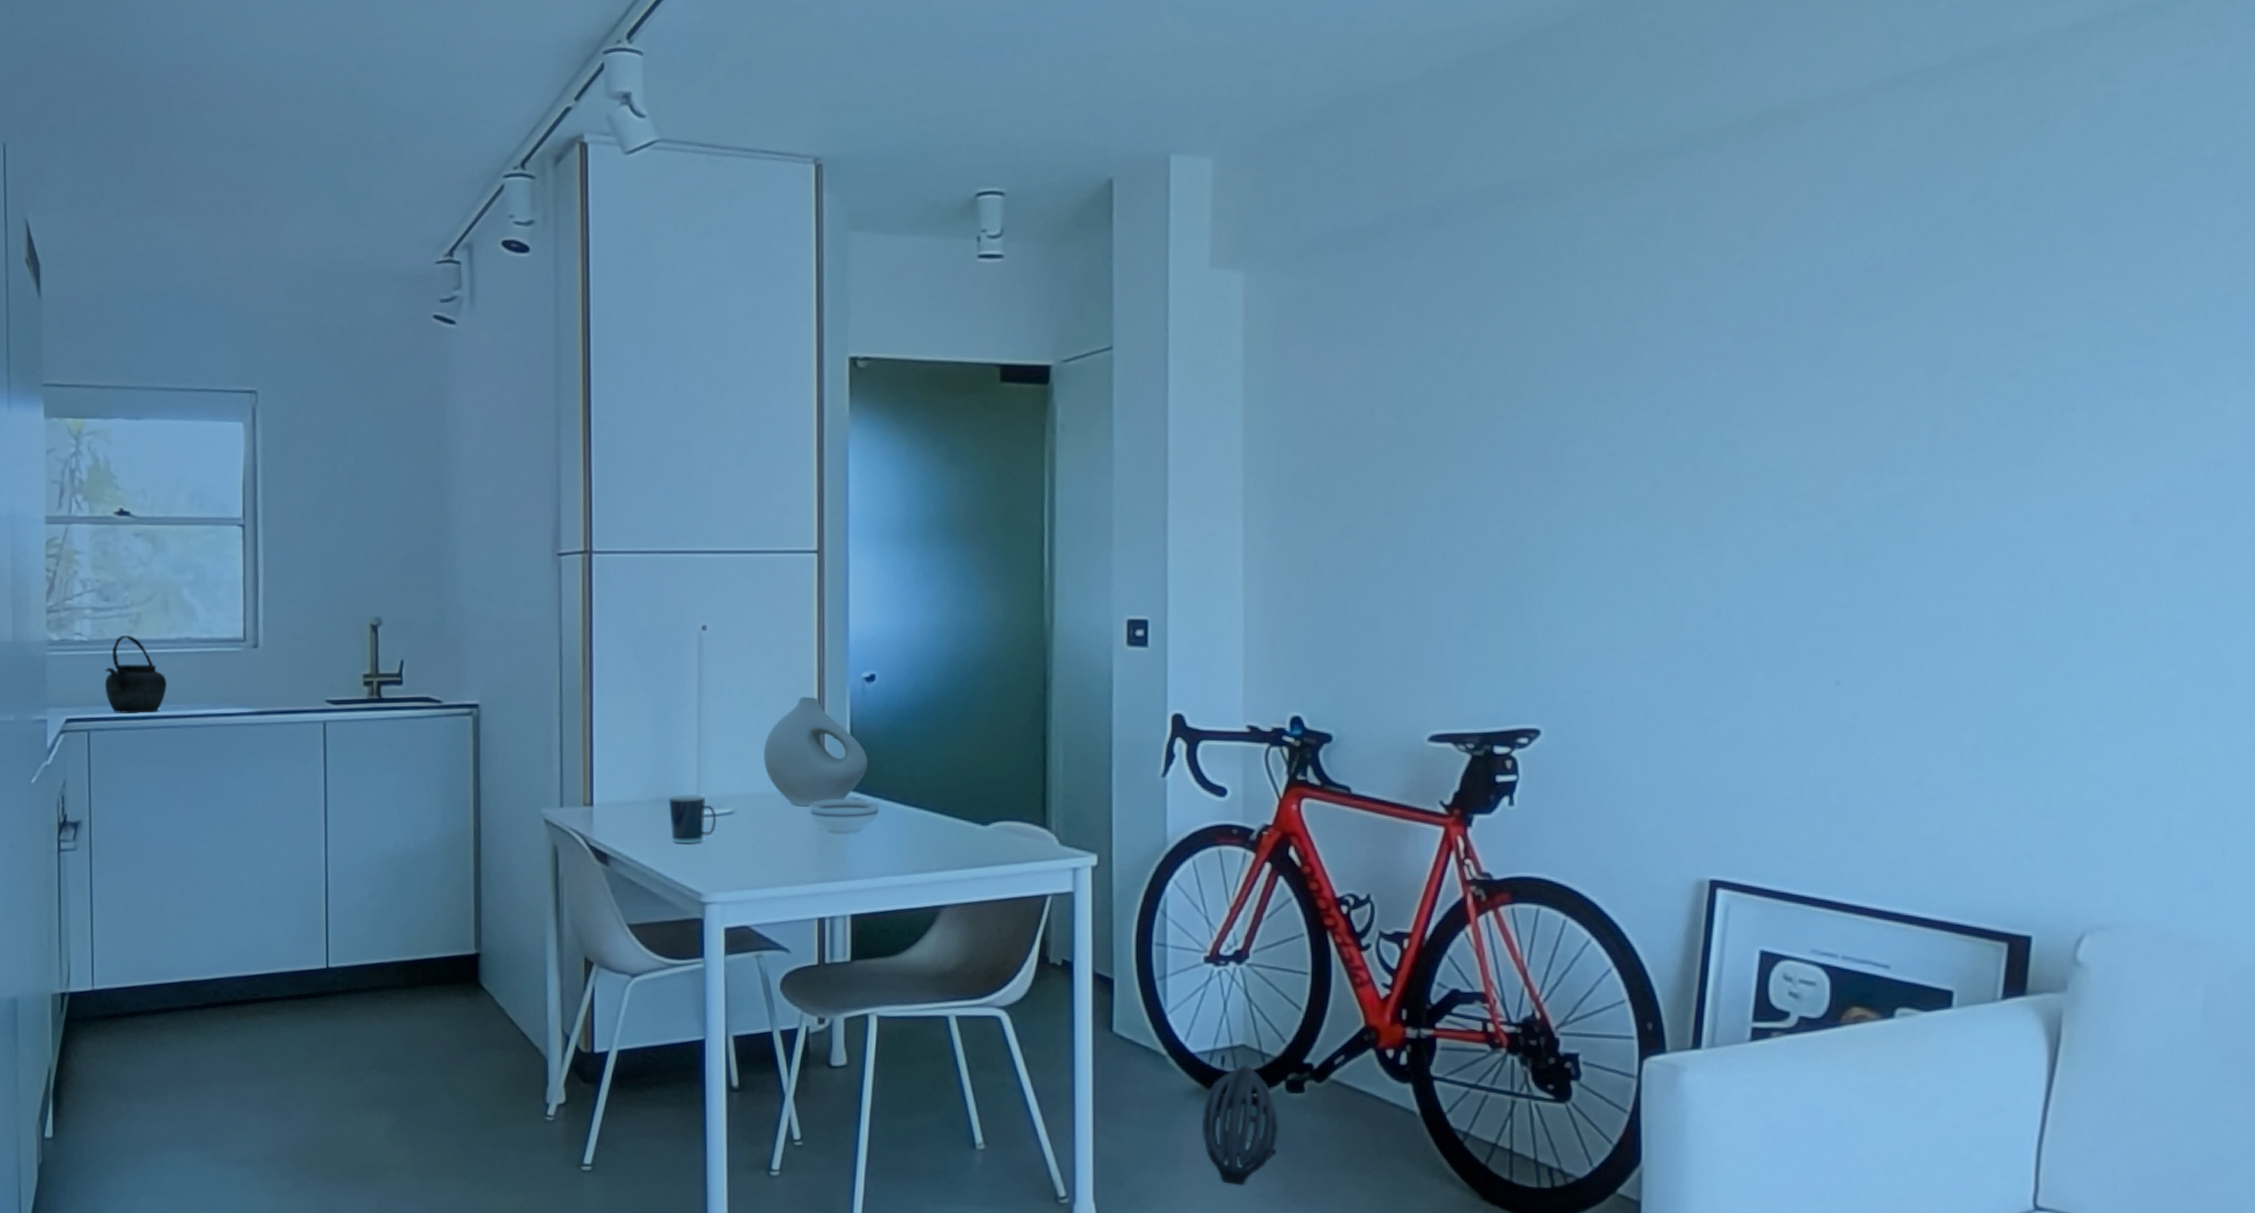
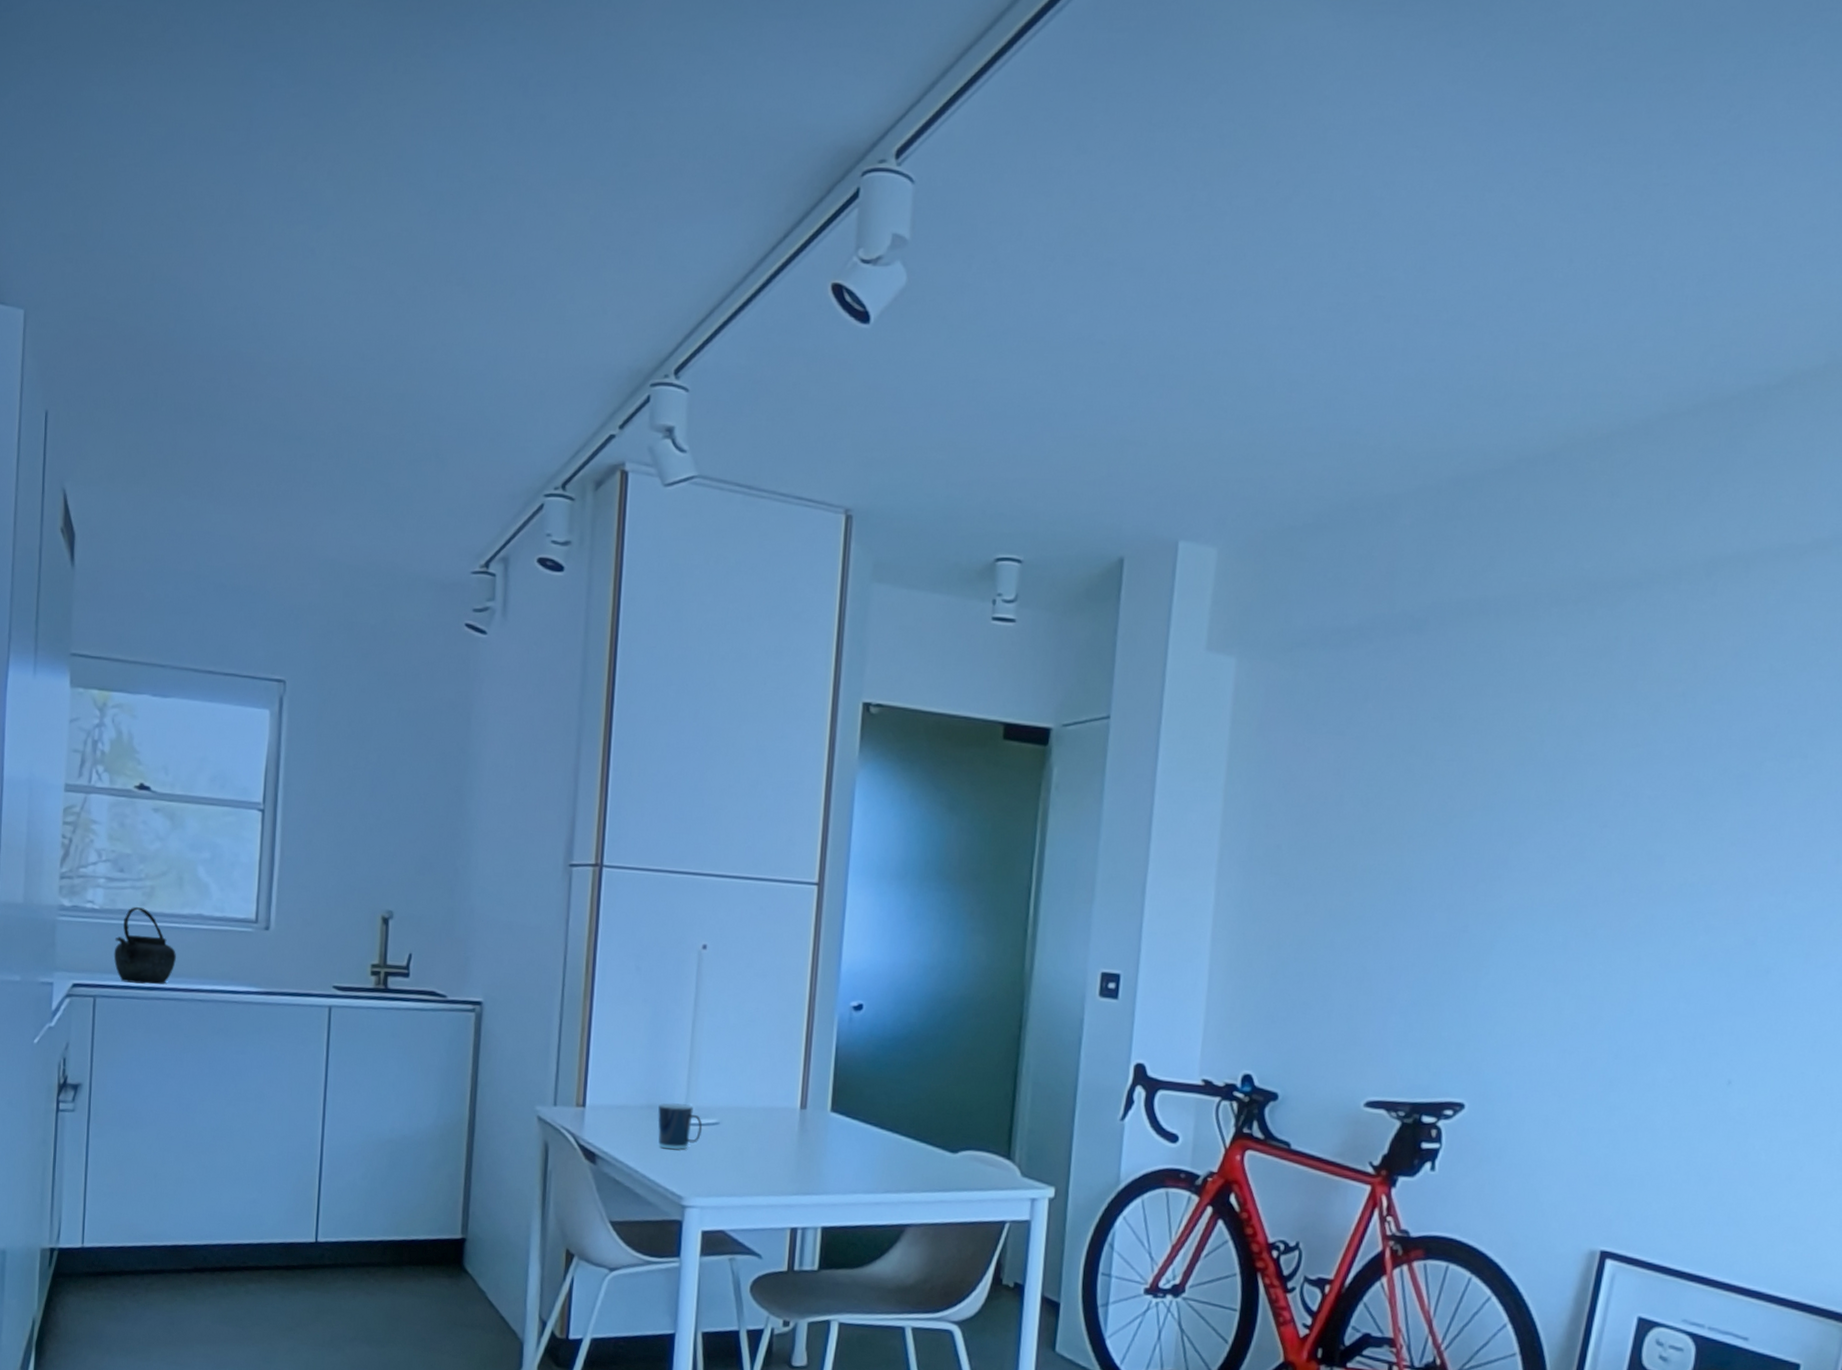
vase: present [763,697,869,807] -> none [751,1020,850,1123]
bowl: present [809,799,879,834] -> none [790,1118,857,1151]

